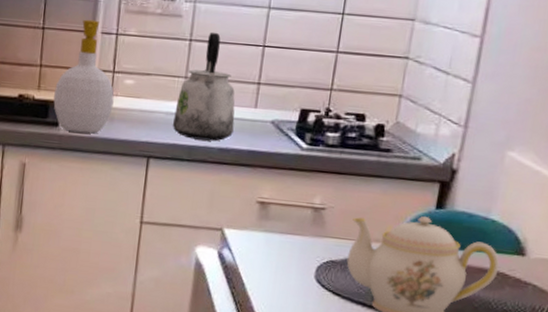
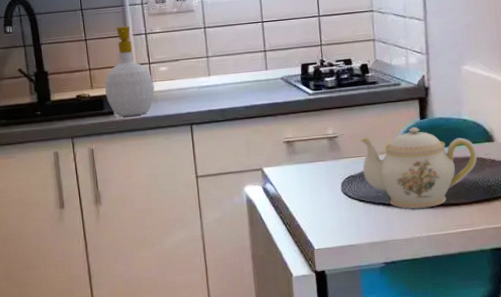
kettle: present [172,32,235,141] -> none [204,18,254,104]

